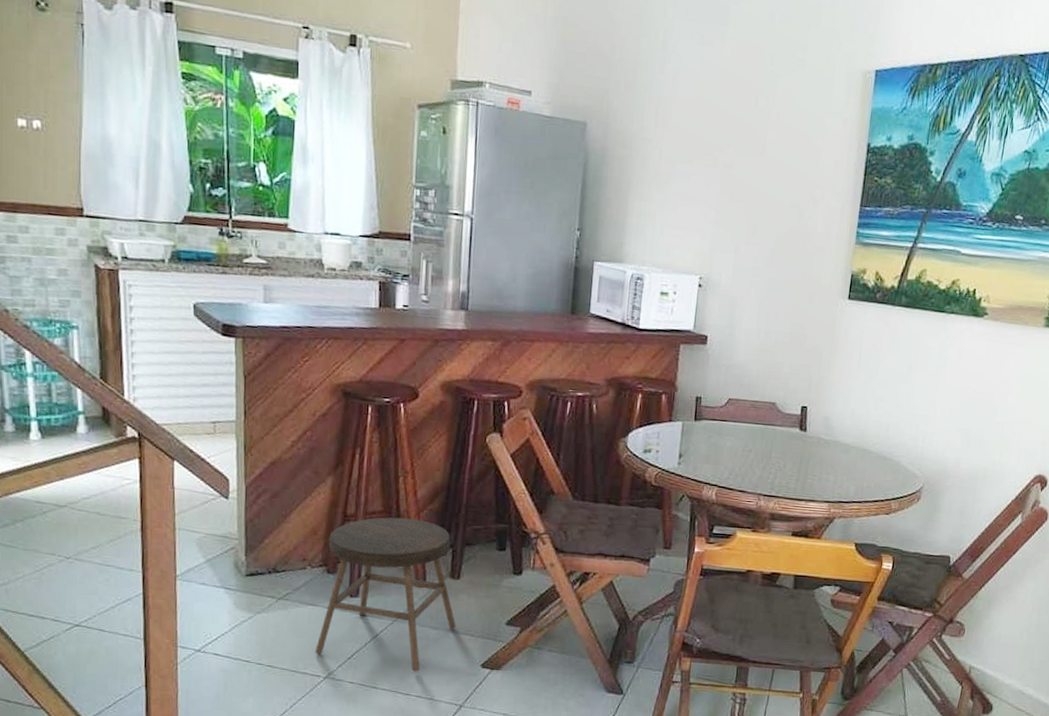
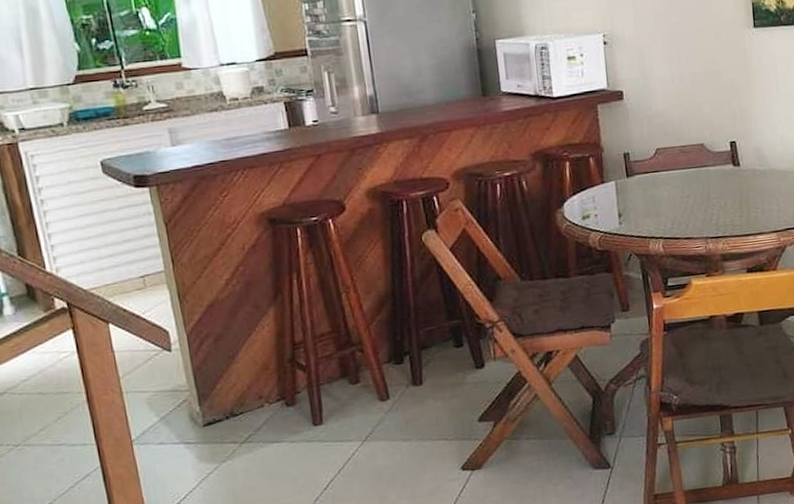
stool: present [315,517,456,671] -> none [281,332,428,493]

